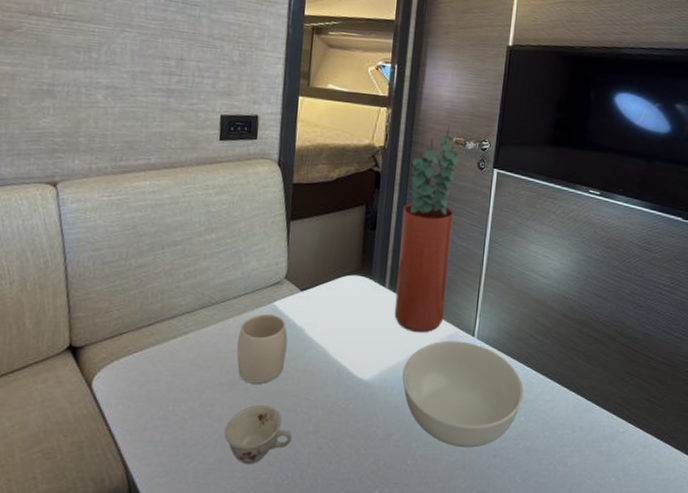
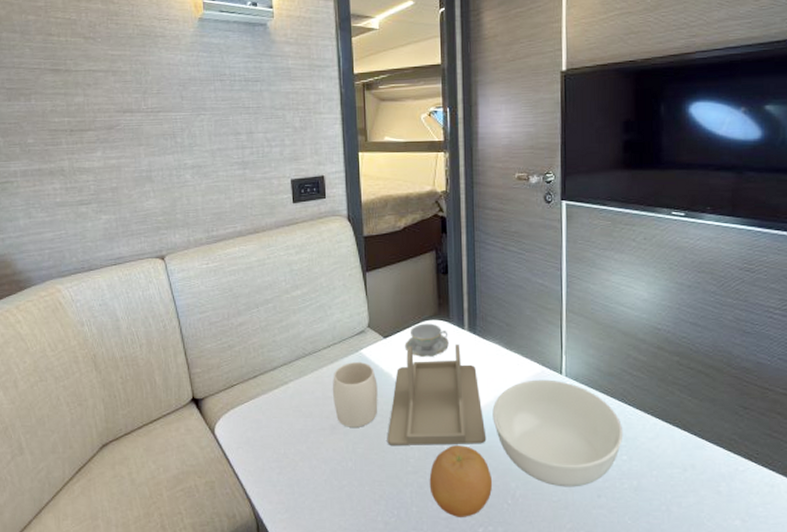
teacup: present [224,405,292,465] -> none [332,448,393,503]
napkin holder: none [290,300,394,404] -> present [387,344,487,445]
teacup: none [321,278,369,313] -> present [405,323,449,357]
fruit: none [329,405,394,480] -> present [429,445,492,518]
vase: present [394,126,459,333] -> none [472,162,528,373]

